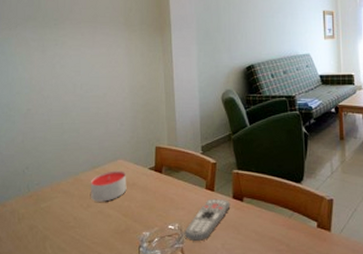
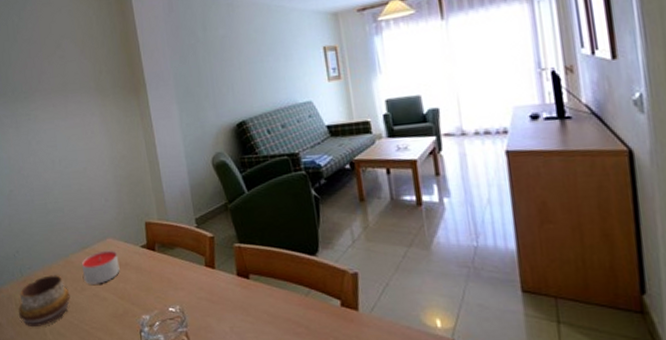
decorative bowl: none [20,192,75,241] -> present [18,275,70,326]
remote control: present [184,198,231,242] -> none [186,276,236,325]

